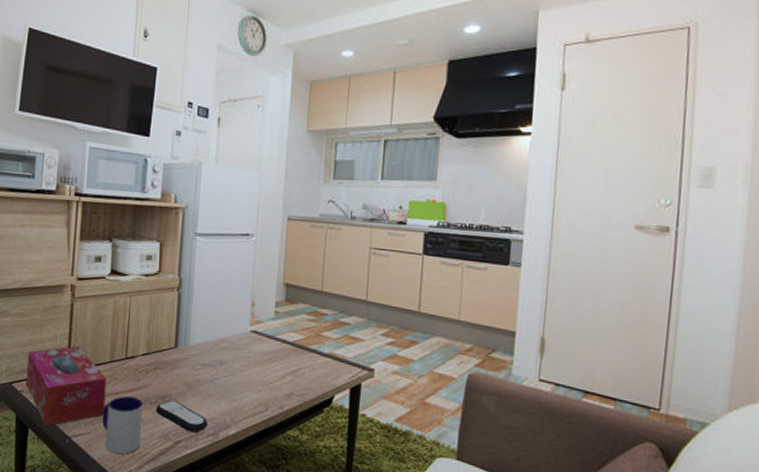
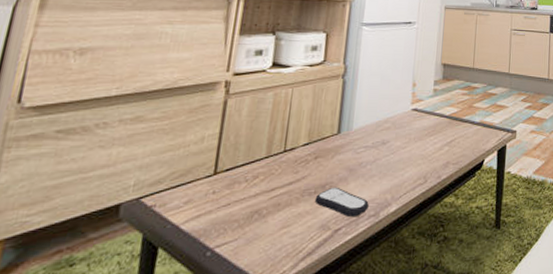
tissue box: present [25,346,107,427] -> none [159,145,262,242]
mug: present [102,396,144,454] -> none [253,191,302,256]

